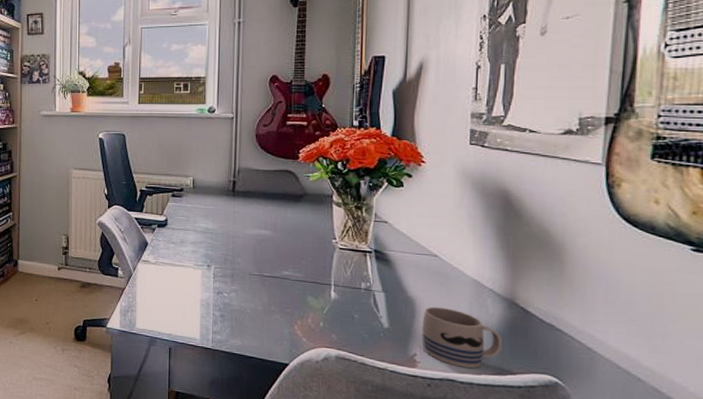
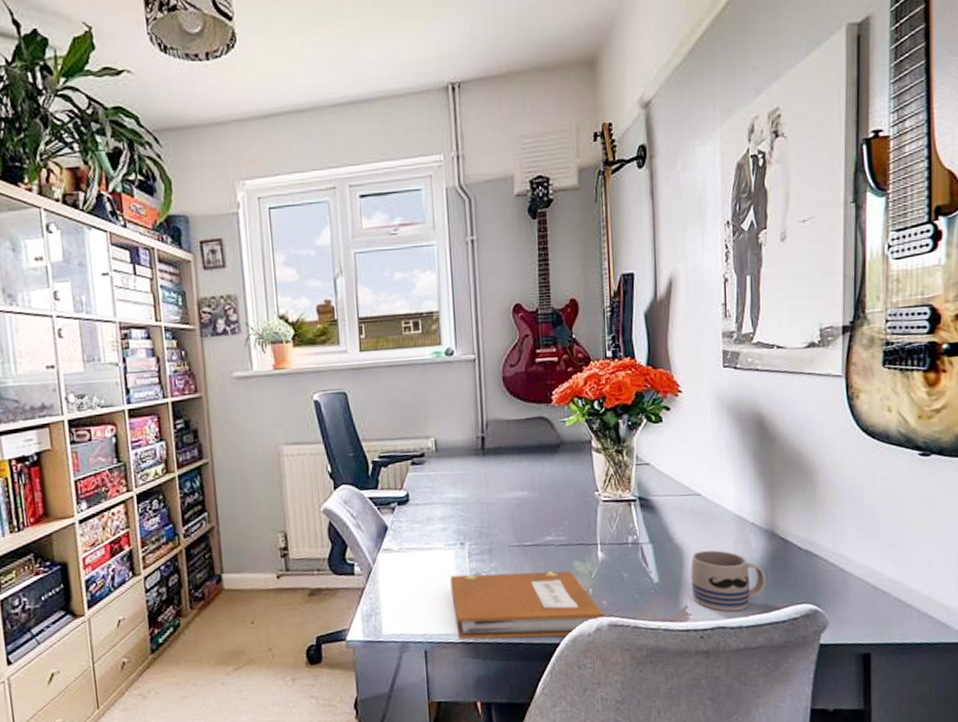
notebook: none [196,291,333,360] -> present [450,571,604,639]

